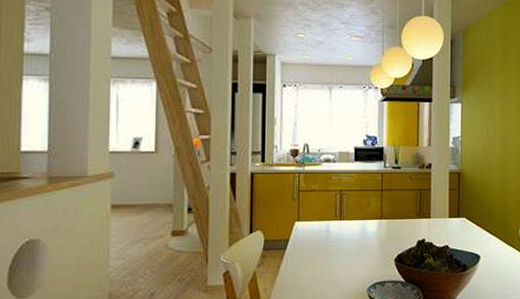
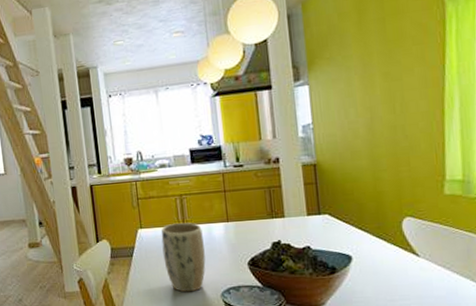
plant pot: none [317,218,357,287] -> present [161,222,206,292]

